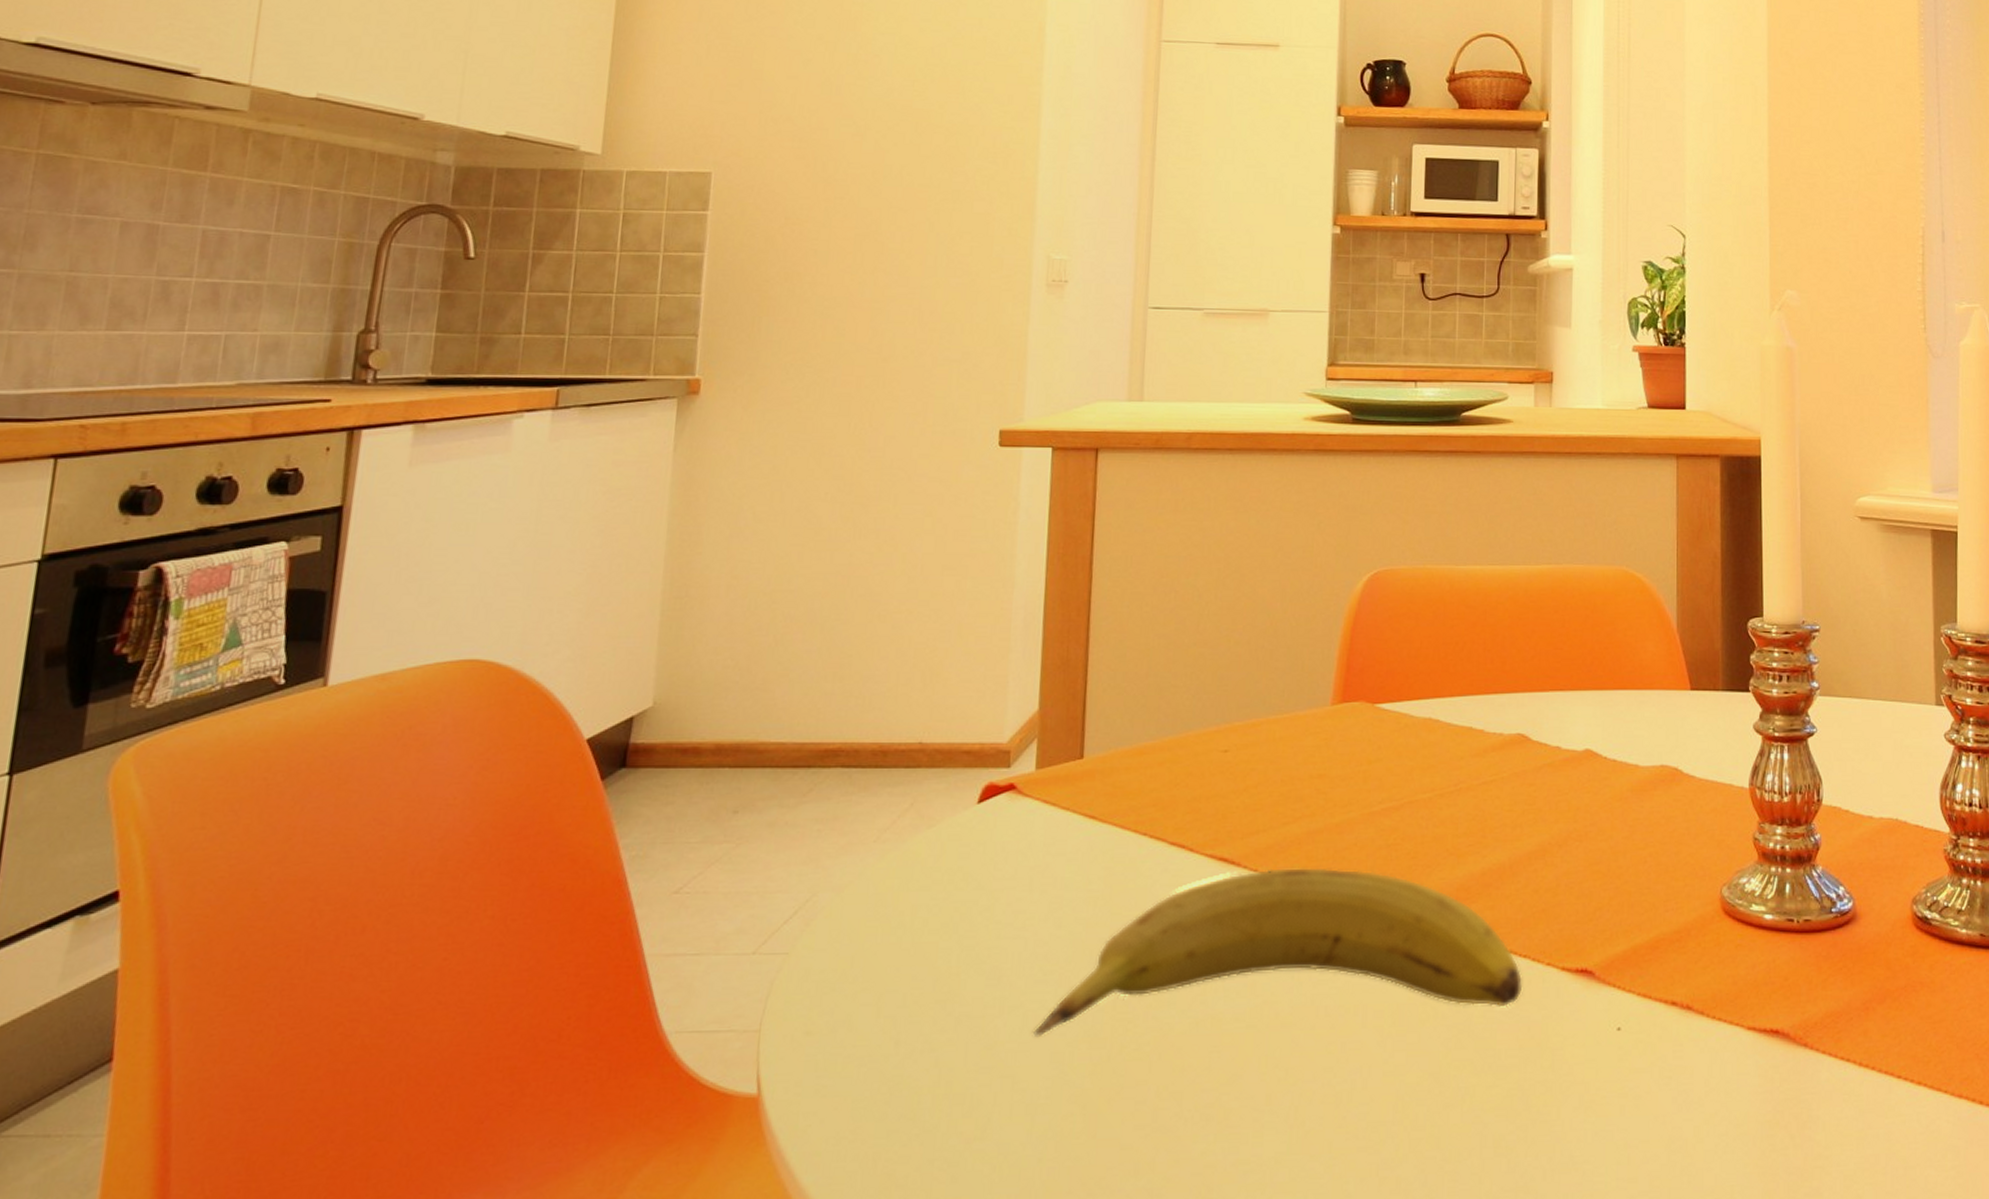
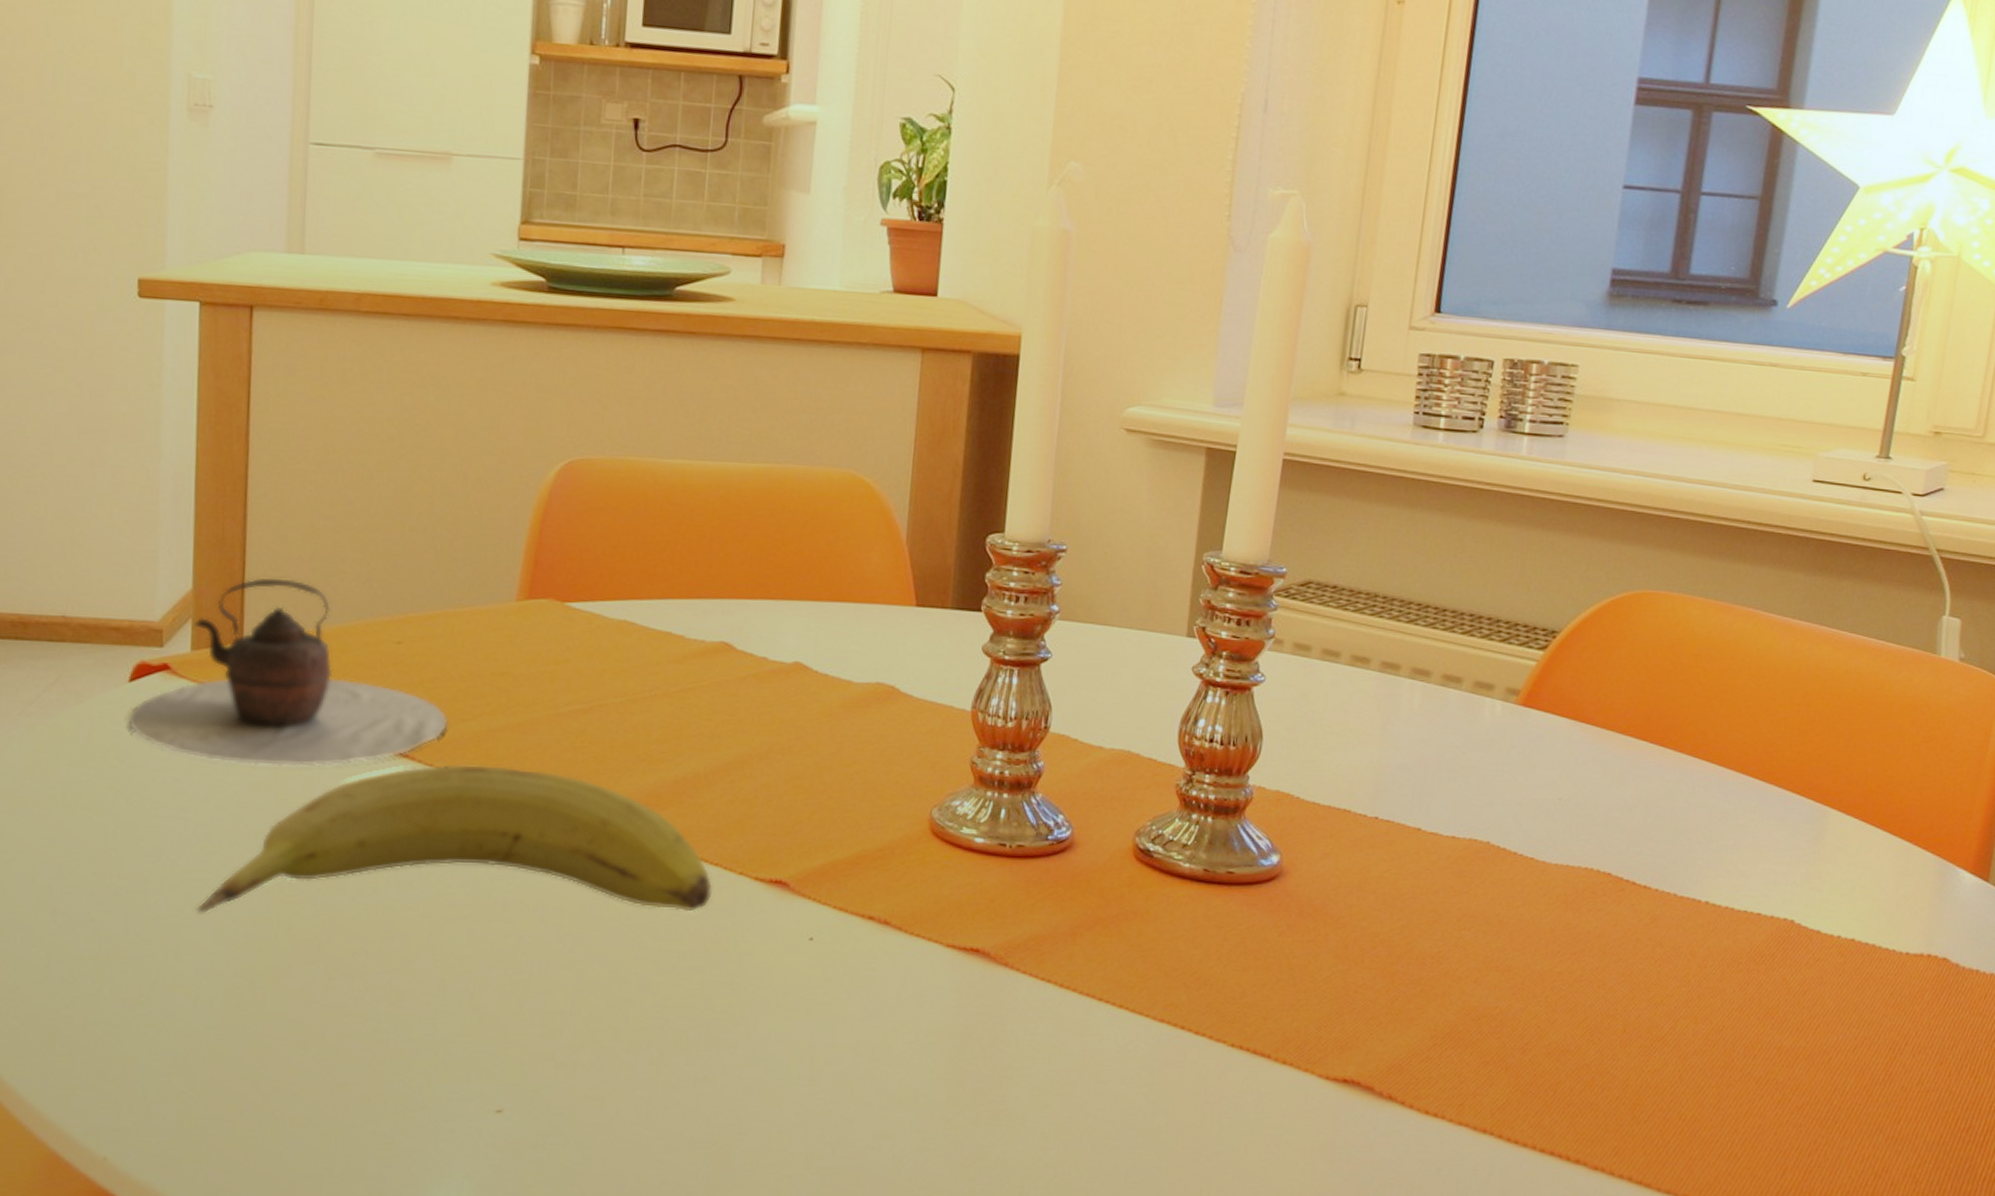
teapot: none [976,695,1271,879] -> present [128,577,448,767]

